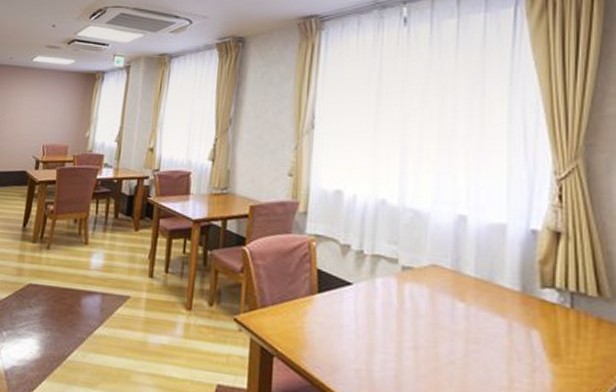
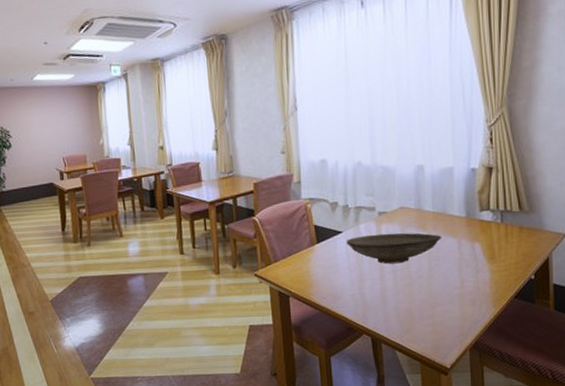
decorative bowl: none [356,293,486,340] -> present [347,232,442,264]

